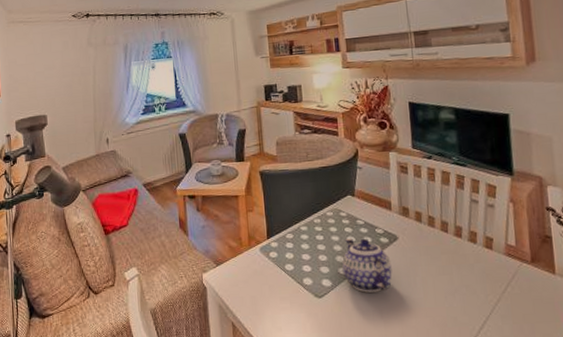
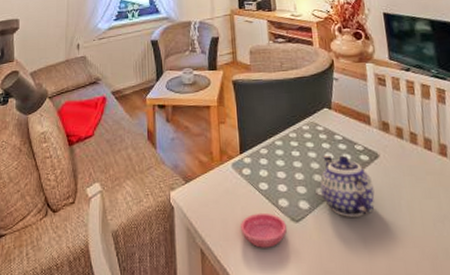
saucer: none [267,290,311,321] -> present [240,212,288,248]

